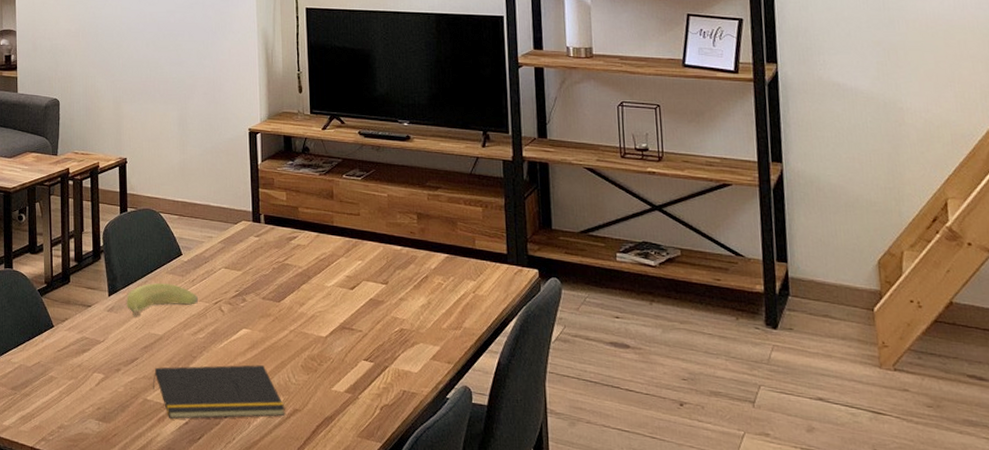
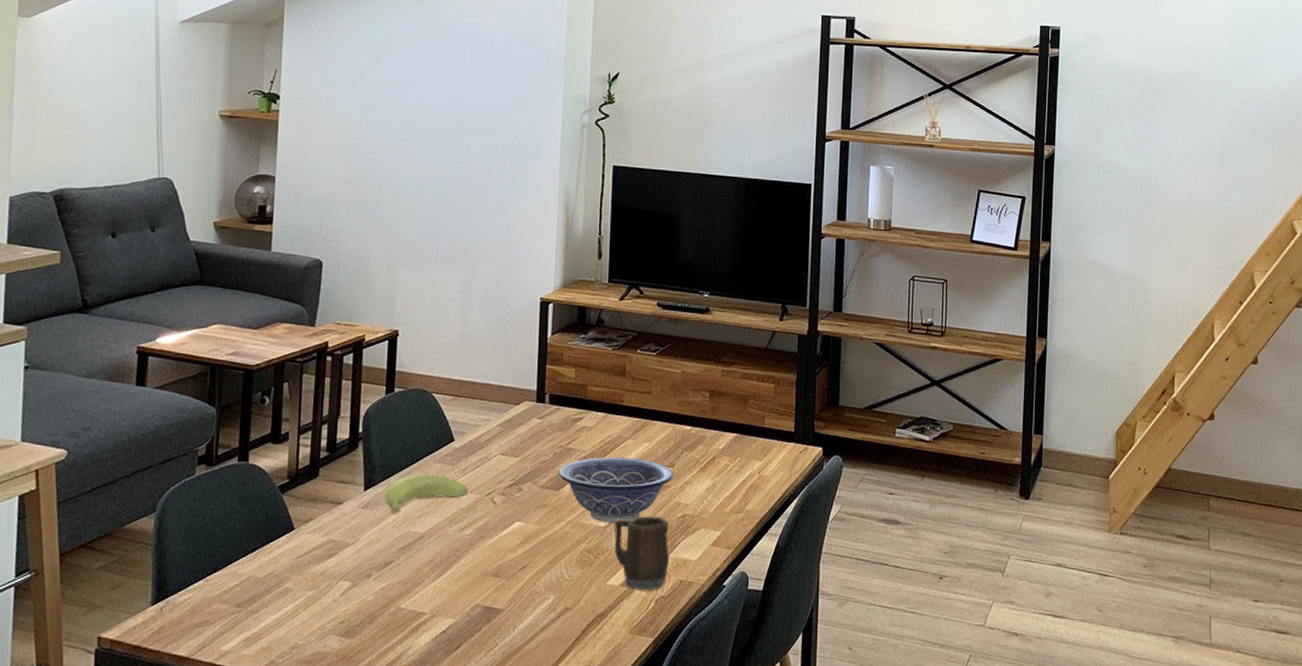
notepad: present [153,365,285,419] -> none [408,561,555,628]
decorative bowl: none [279,273,388,334] -> present [559,457,674,524]
mug: none [335,329,391,398] -> present [614,516,669,591]

